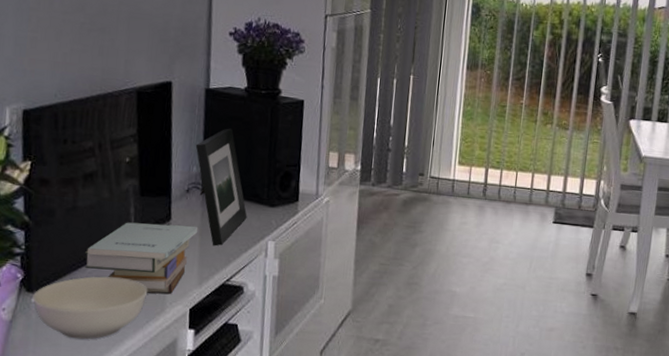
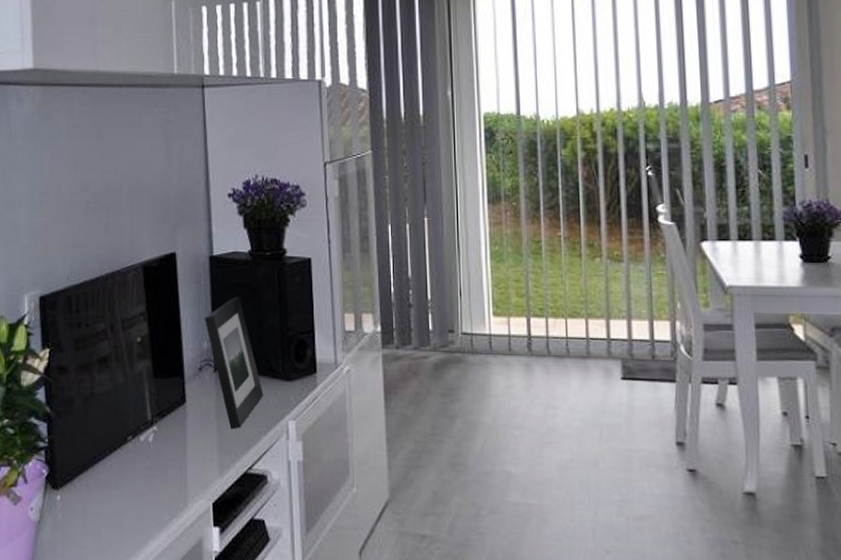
bowl: present [33,276,148,340] -> none [58,469,169,541]
books: present [85,222,197,294] -> none [105,407,213,487]

